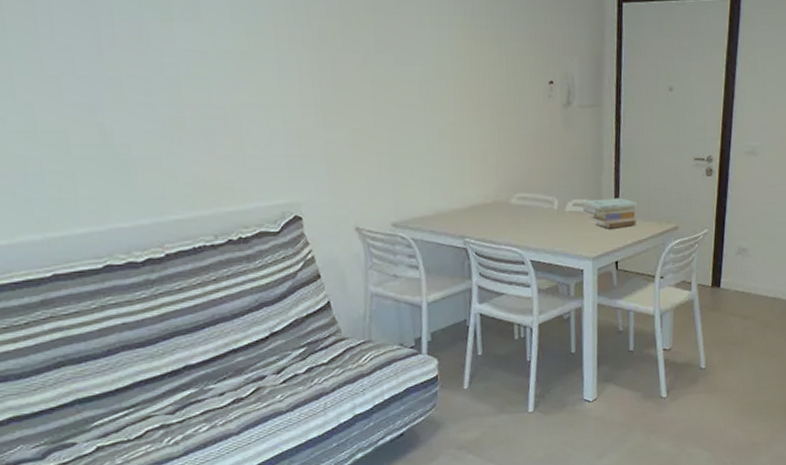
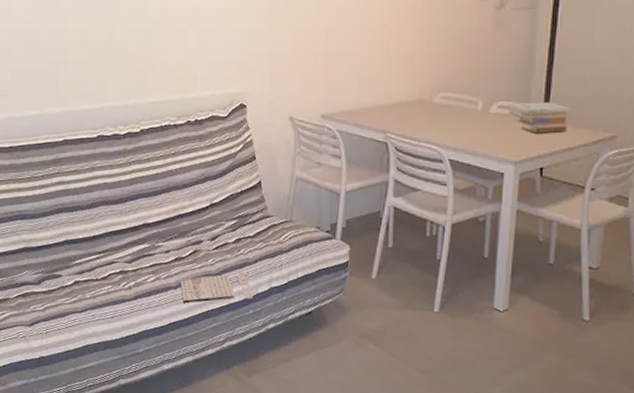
magazine: none [243,401,336,450] -> present [180,270,254,304]

